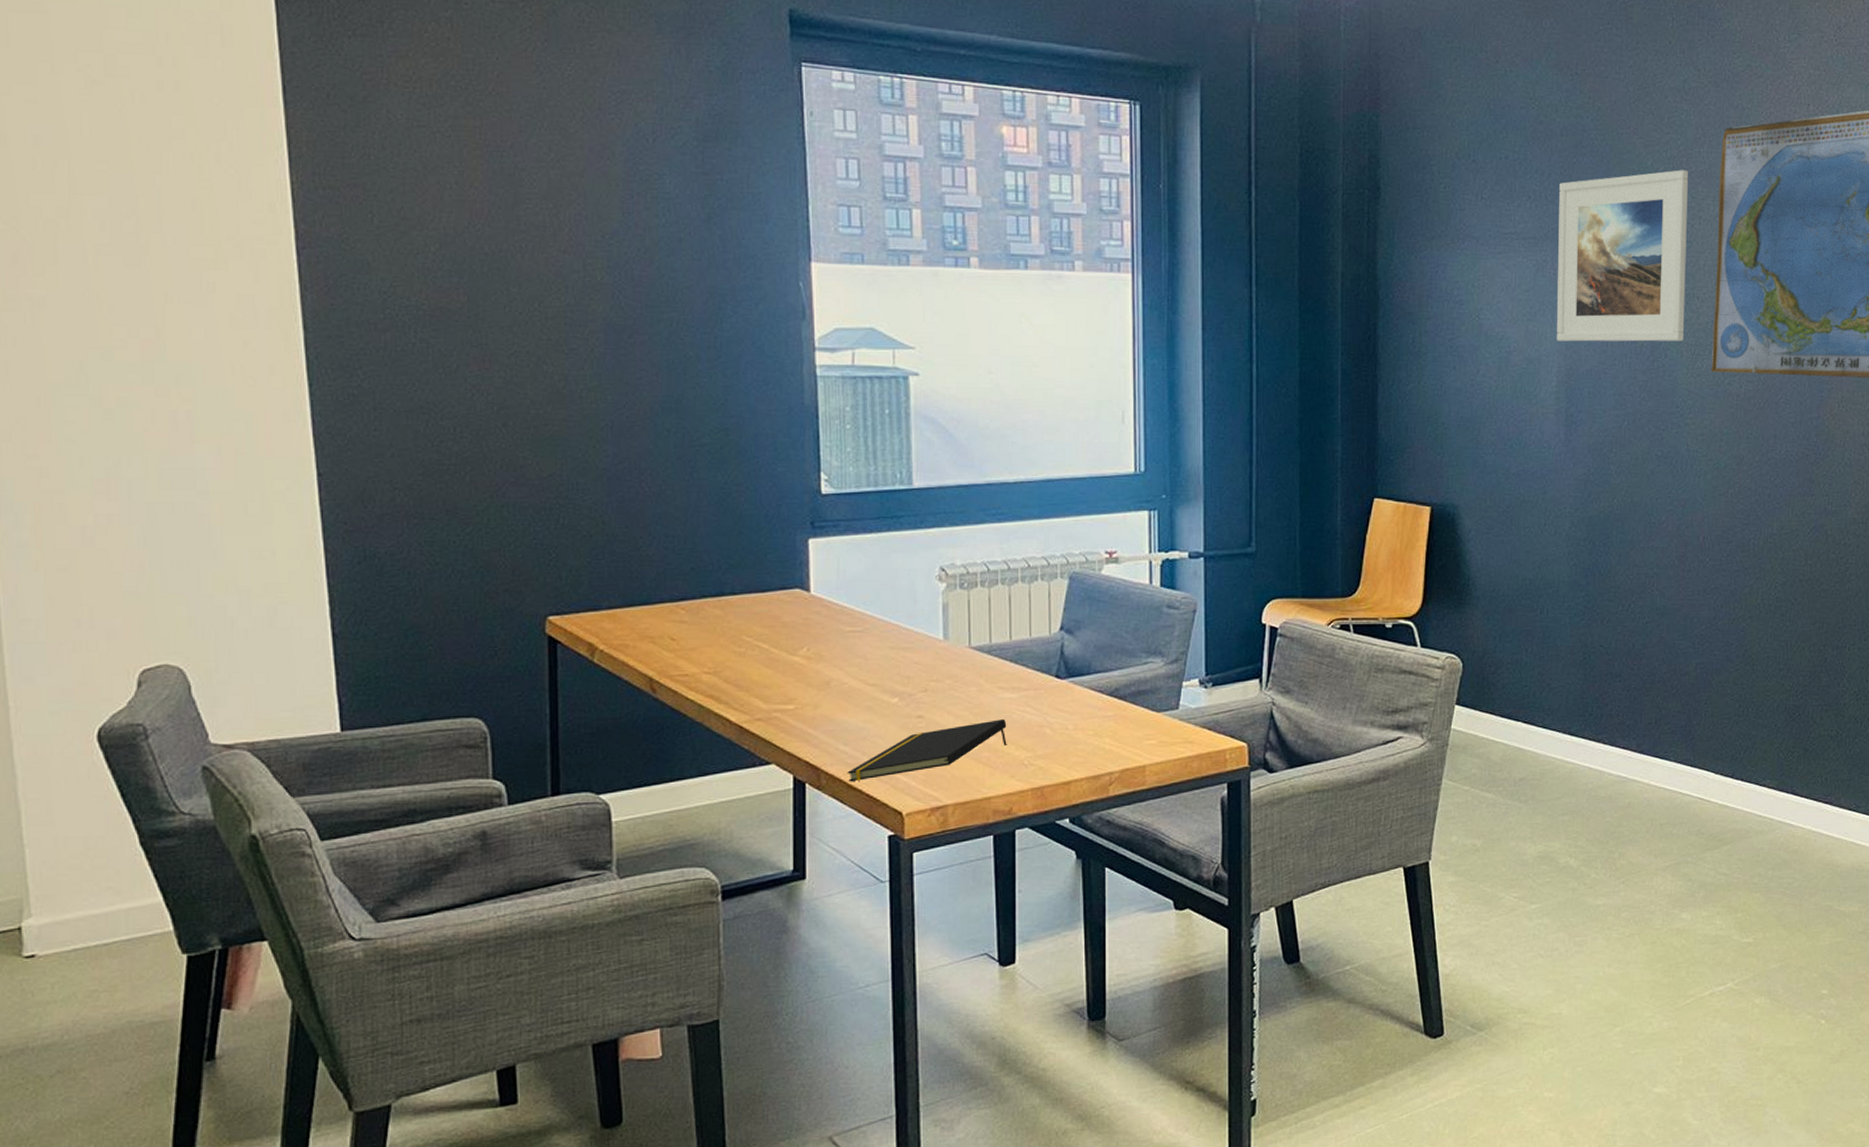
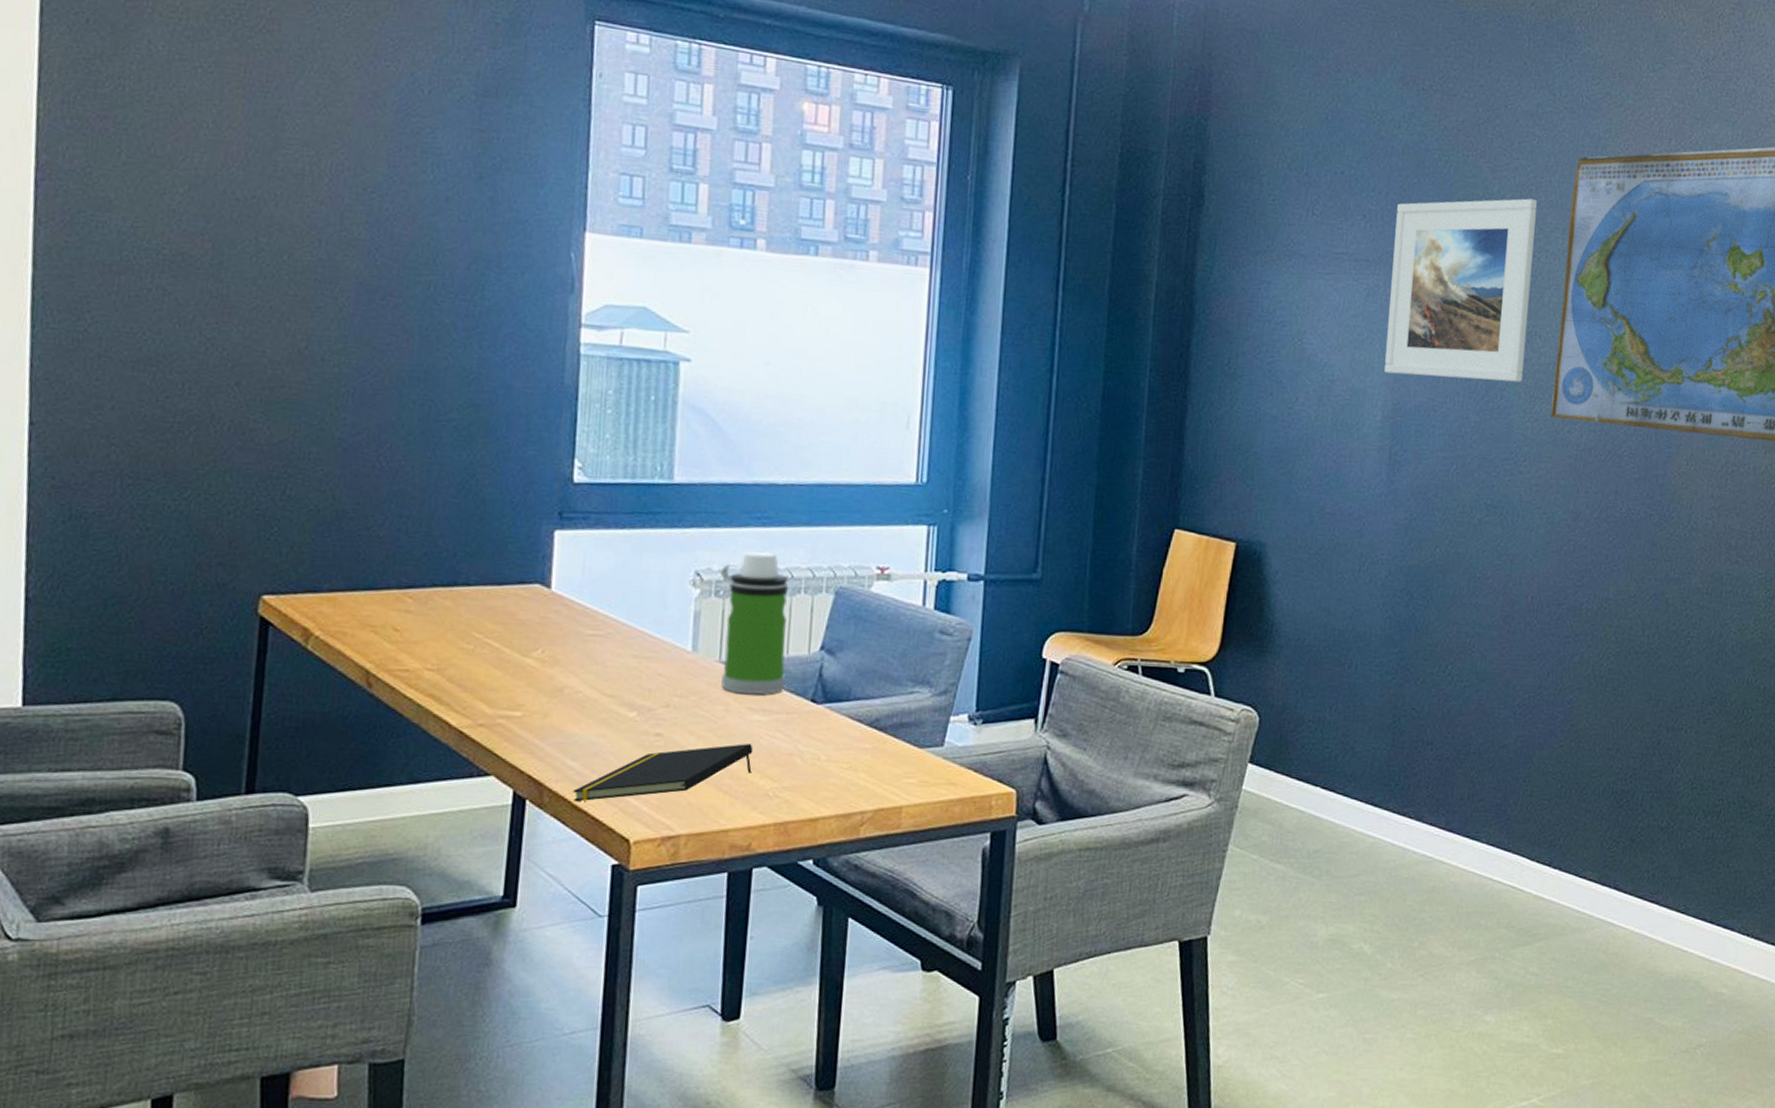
water bottle: none [963,545,1031,675] -> present [720,551,788,695]

